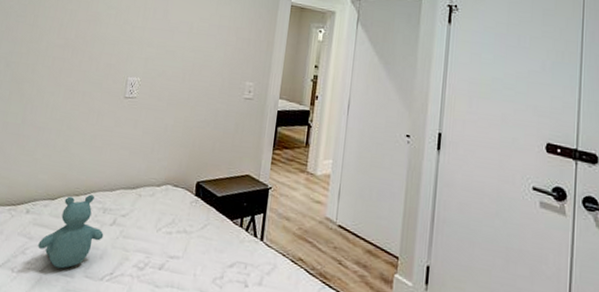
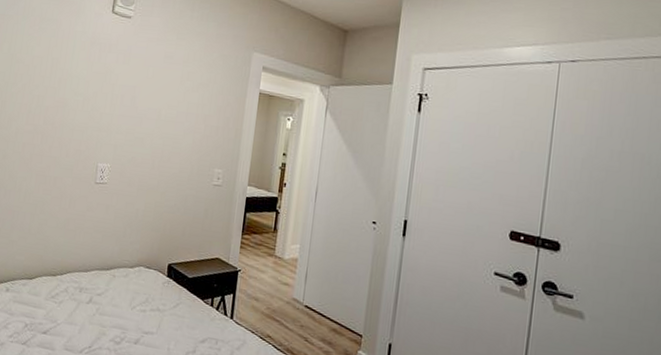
stuffed bear: present [38,194,104,269] -> none [19,274,81,342]

